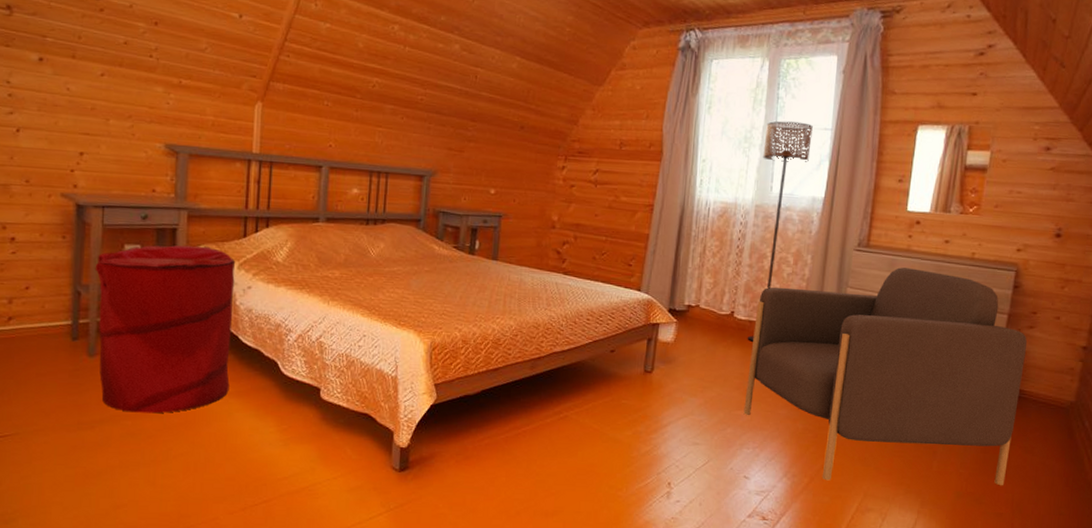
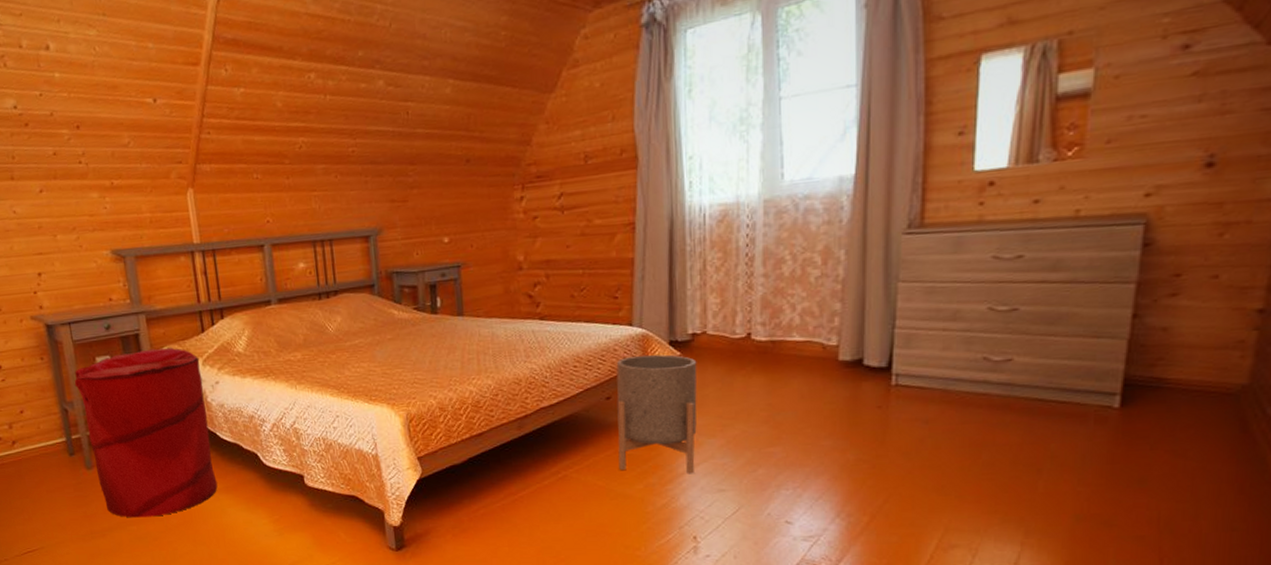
planter: none [613,317,689,427] -> present [616,354,697,474]
armchair: present [743,267,1027,486] -> none [776,243,1169,517]
floor lamp: present [747,121,813,342] -> none [766,84,830,365]

